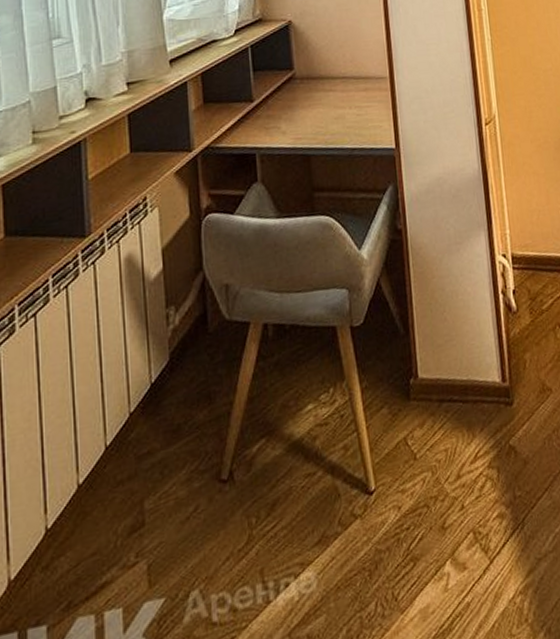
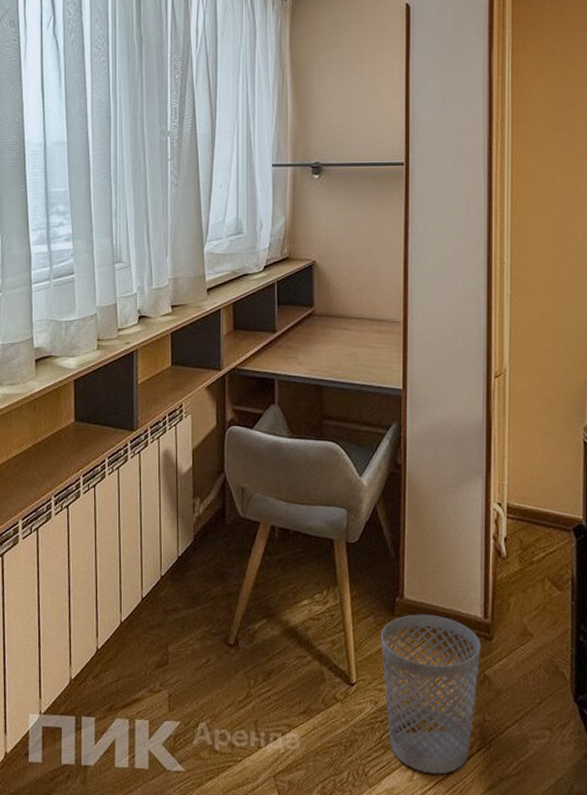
wastebasket: none [398,390,504,577] -> present [381,614,481,774]

